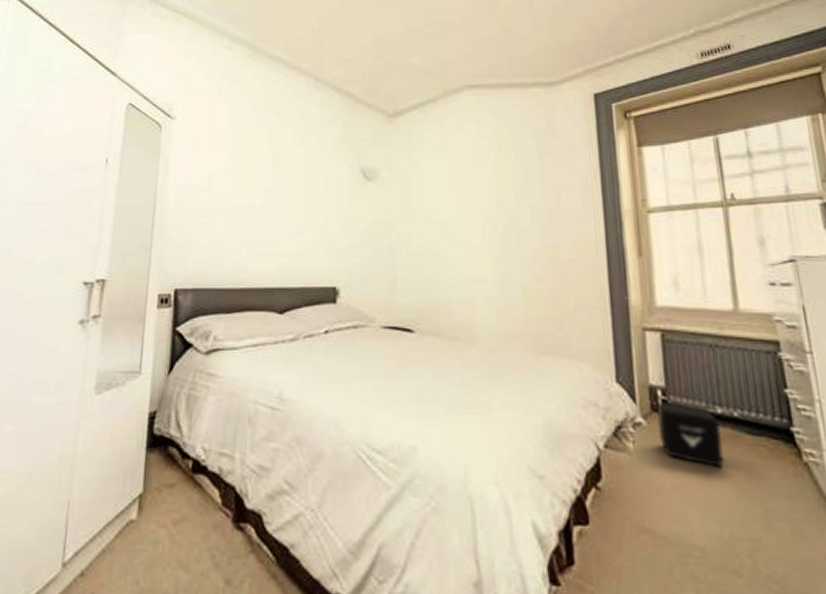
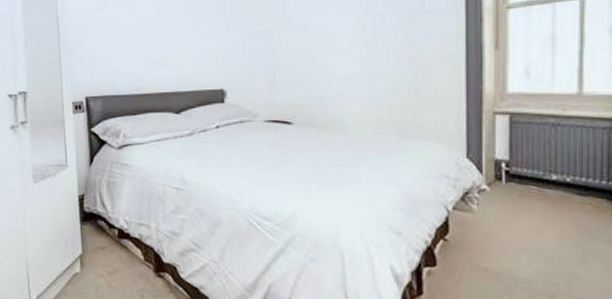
air purifier: present [657,401,724,467] -> none [499,172,554,221]

